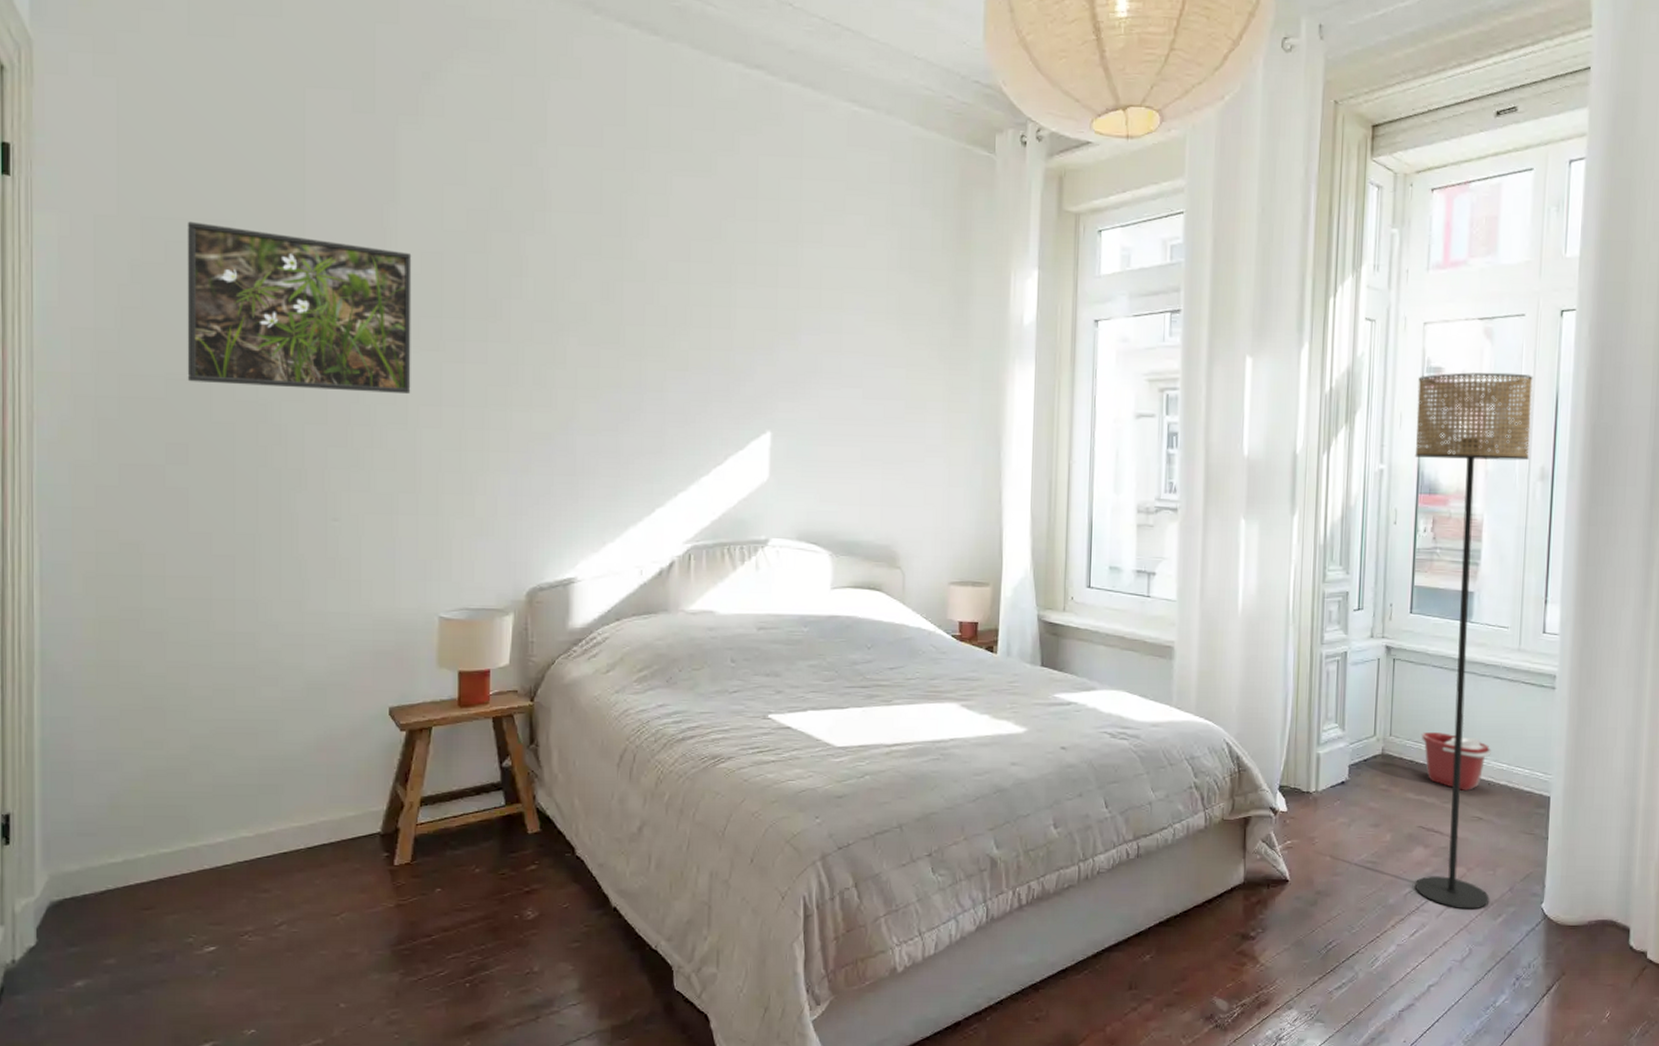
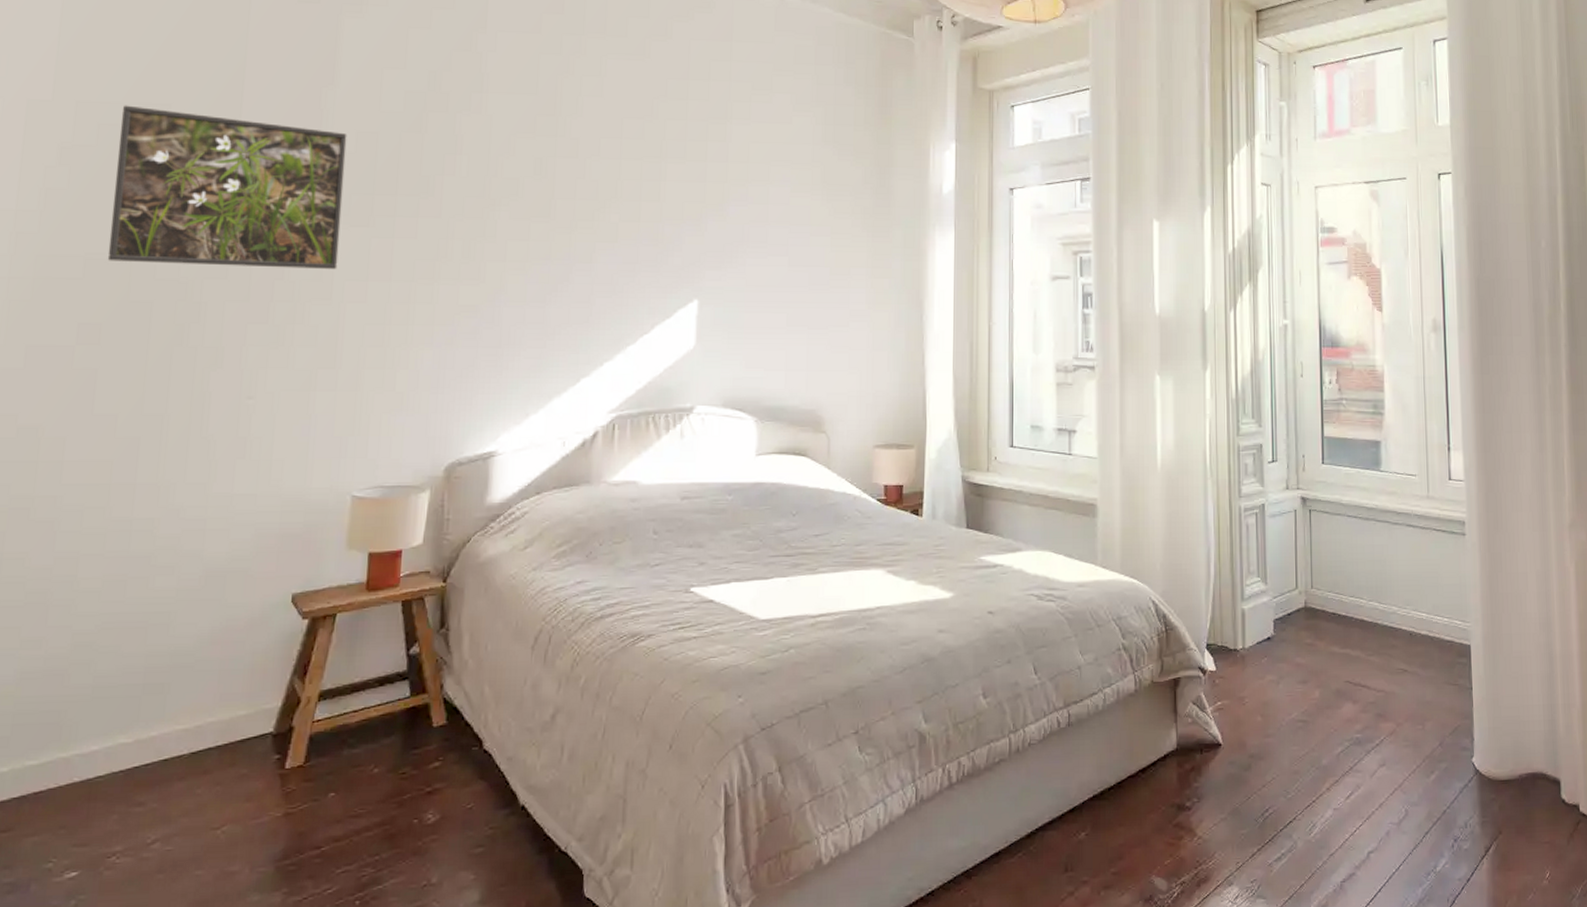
floor lamp: present [1414,372,1533,910] -> none [1314,231,1422,768]
bucket: present [1421,731,1491,790] -> none [1341,582,1410,642]

